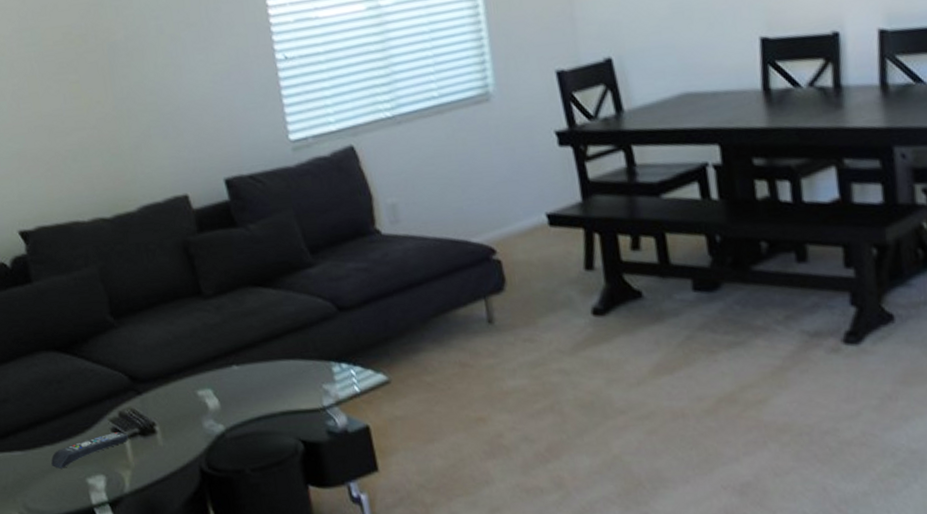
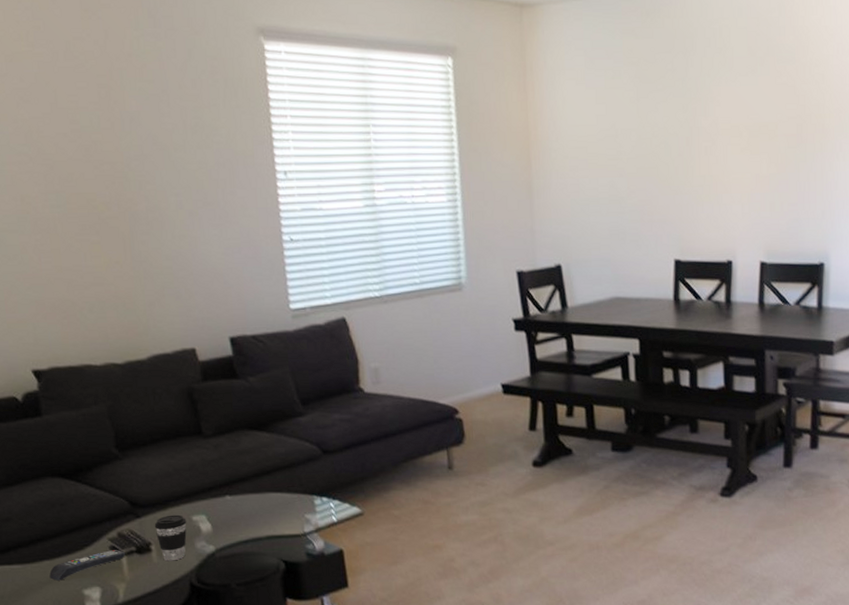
coffee cup: none [157,389,193,444] -> present [154,514,187,561]

